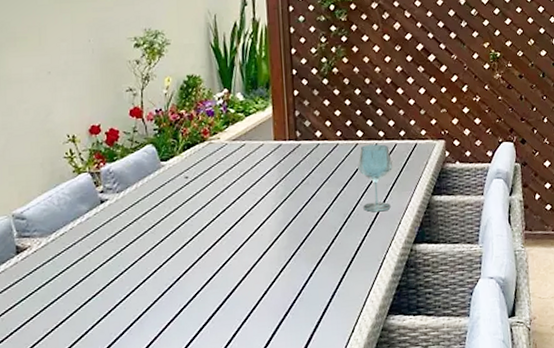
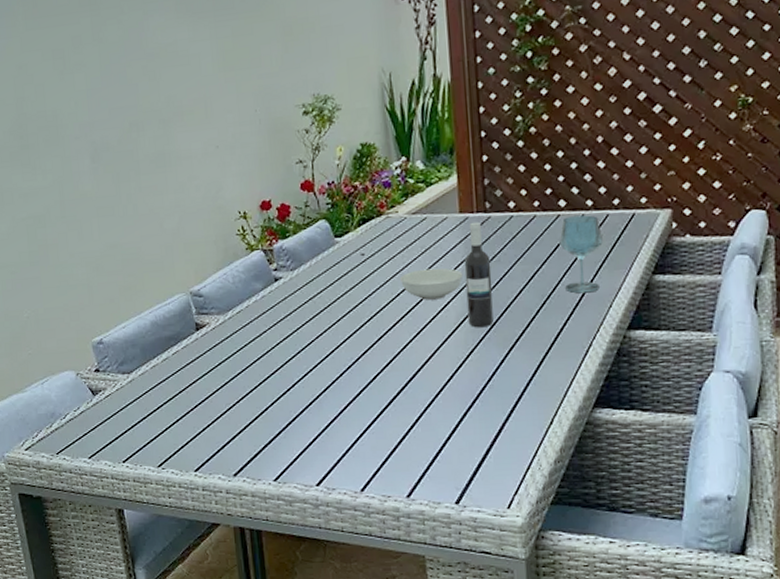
bowl: none [220,190,277,220] -> present [399,268,463,300]
wine bottle: none [277,148,303,244] -> present [464,221,494,327]

